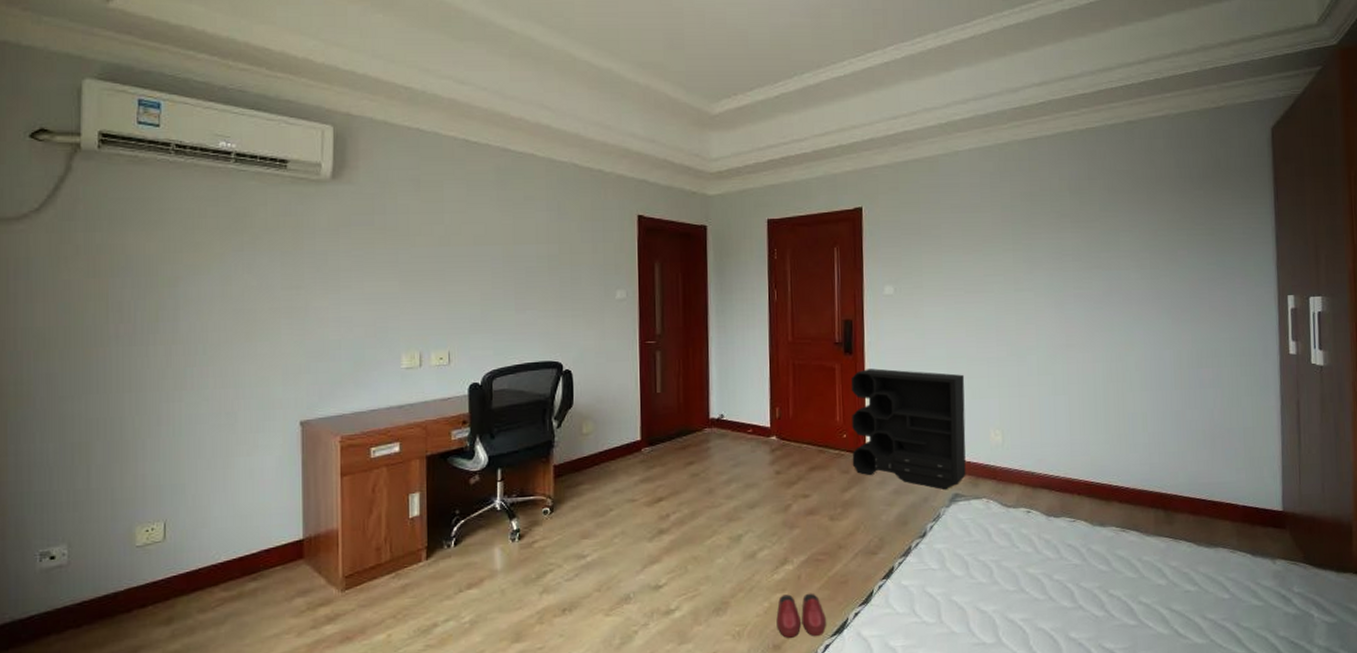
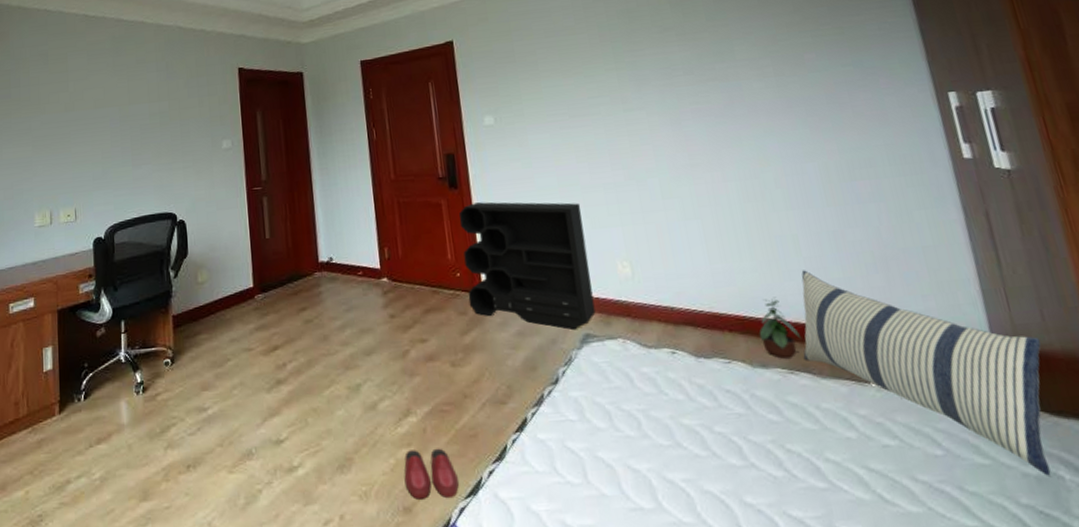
potted plant: none [1102,466,1136,520] -> present [759,296,802,360]
pillow: none [1135,444,1317,615] -> present [801,270,1051,476]

